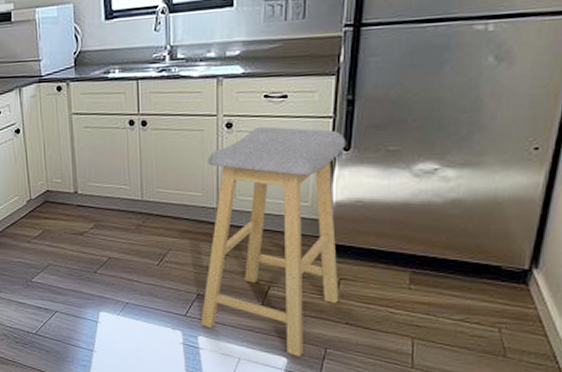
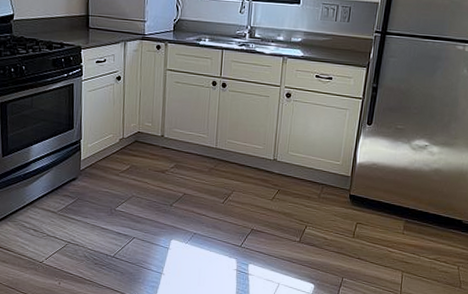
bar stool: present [200,126,347,357] -> none [252,99,370,284]

